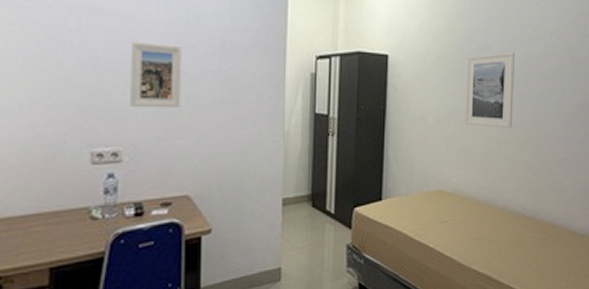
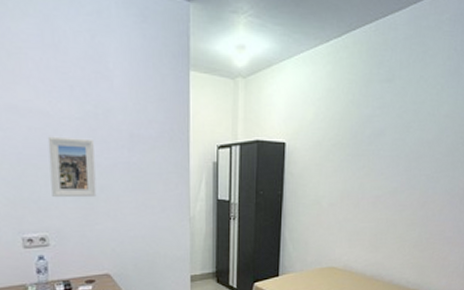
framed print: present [464,51,515,128] -> none [356,136,408,210]

